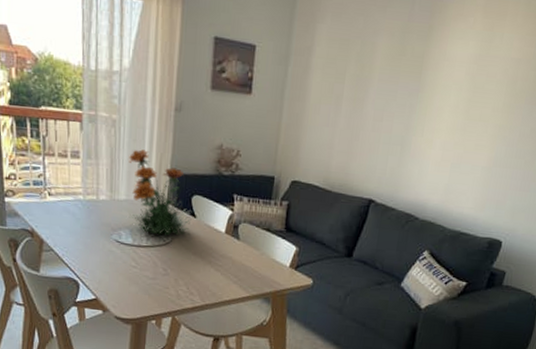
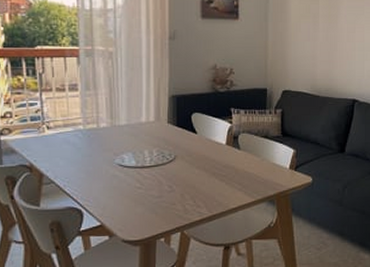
flower plant: present [128,149,191,236] -> none [127,76,192,154]

